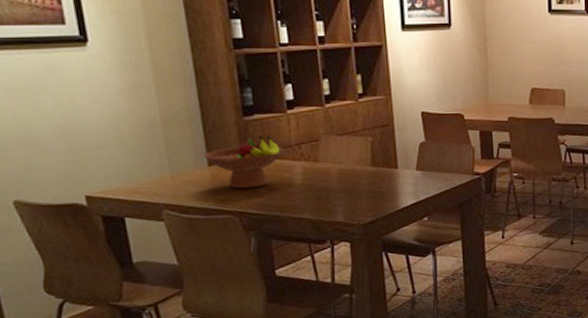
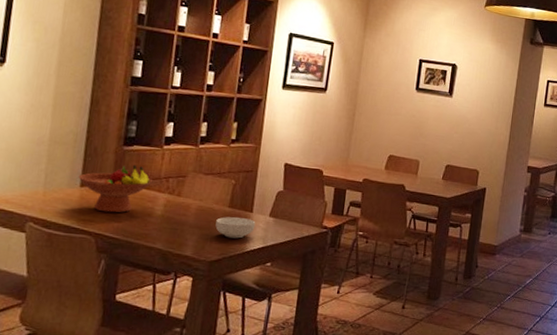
cereal bowl: none [361,175,404,198] -> present [215,217,256,239]

